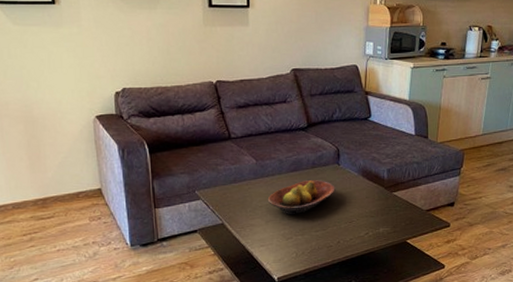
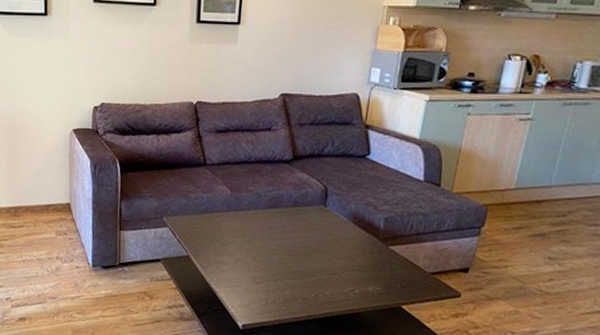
fruit bowl: present [267,180,335,215] -> none [239,220,319,257]

